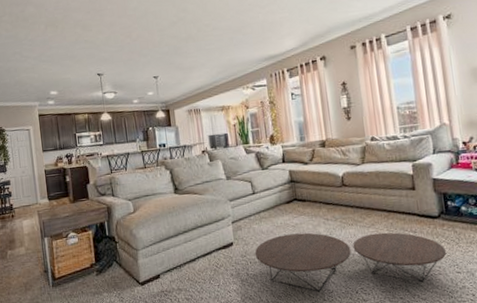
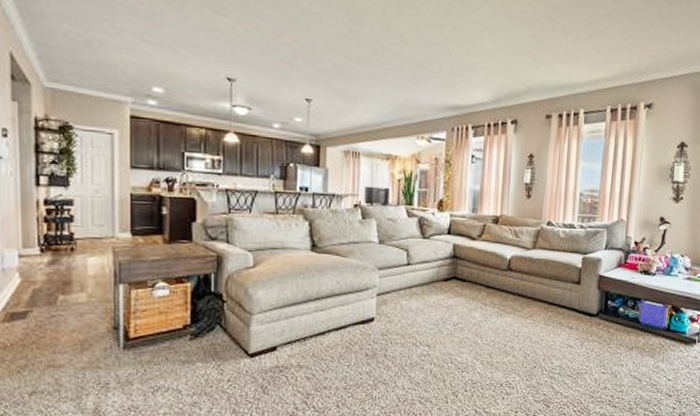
coffee table: present [254,232,447,292] -> none [397,316,597,381]

